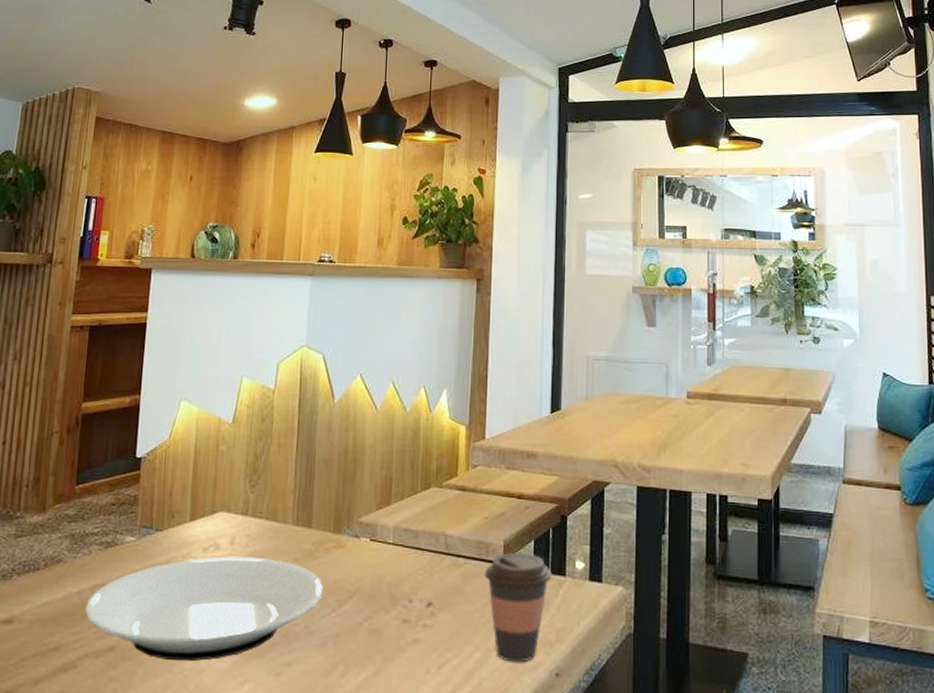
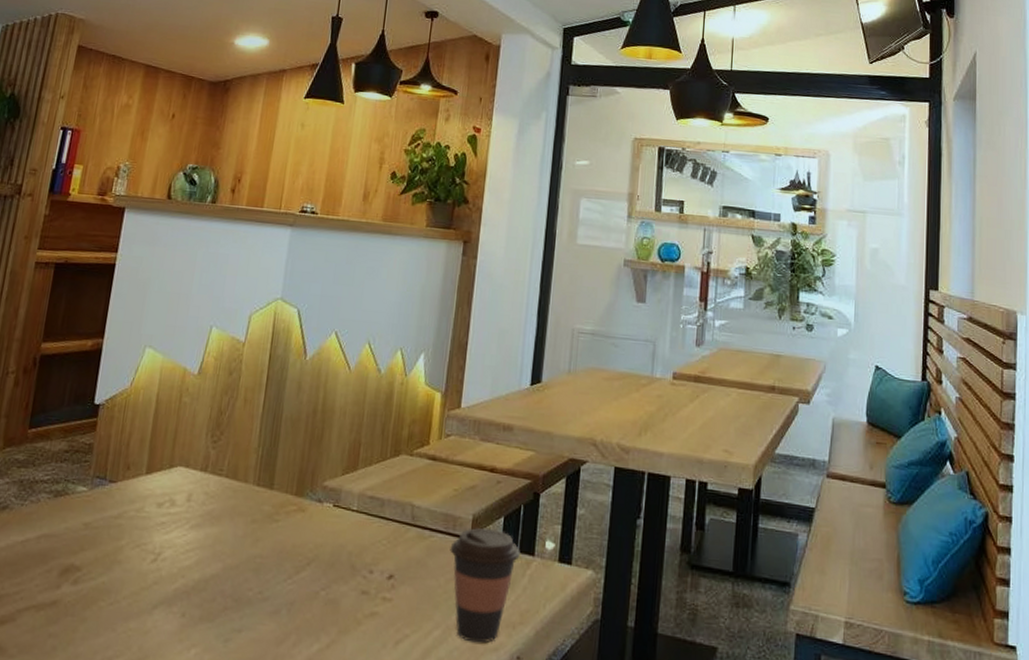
plate: present [85,556,324,662] -> none [29,513,282,622]

